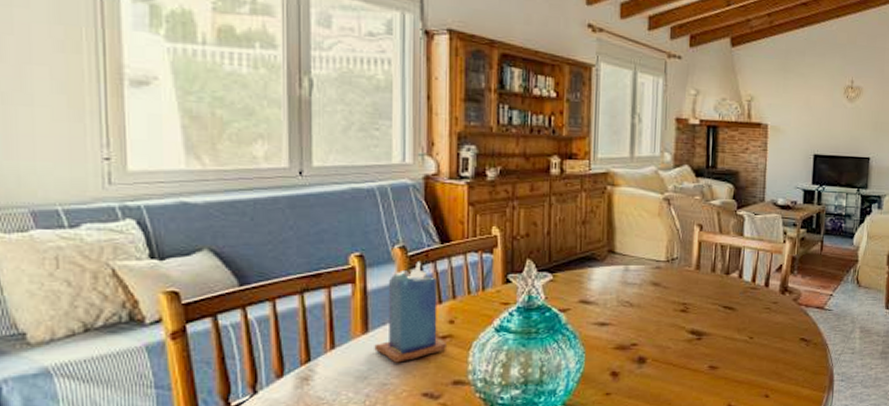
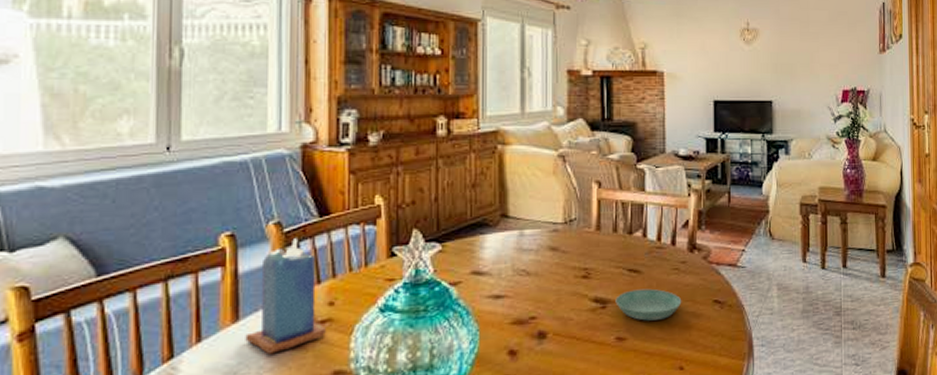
saucer: none [710,324,771,353] -> present [615,288,682,321]

